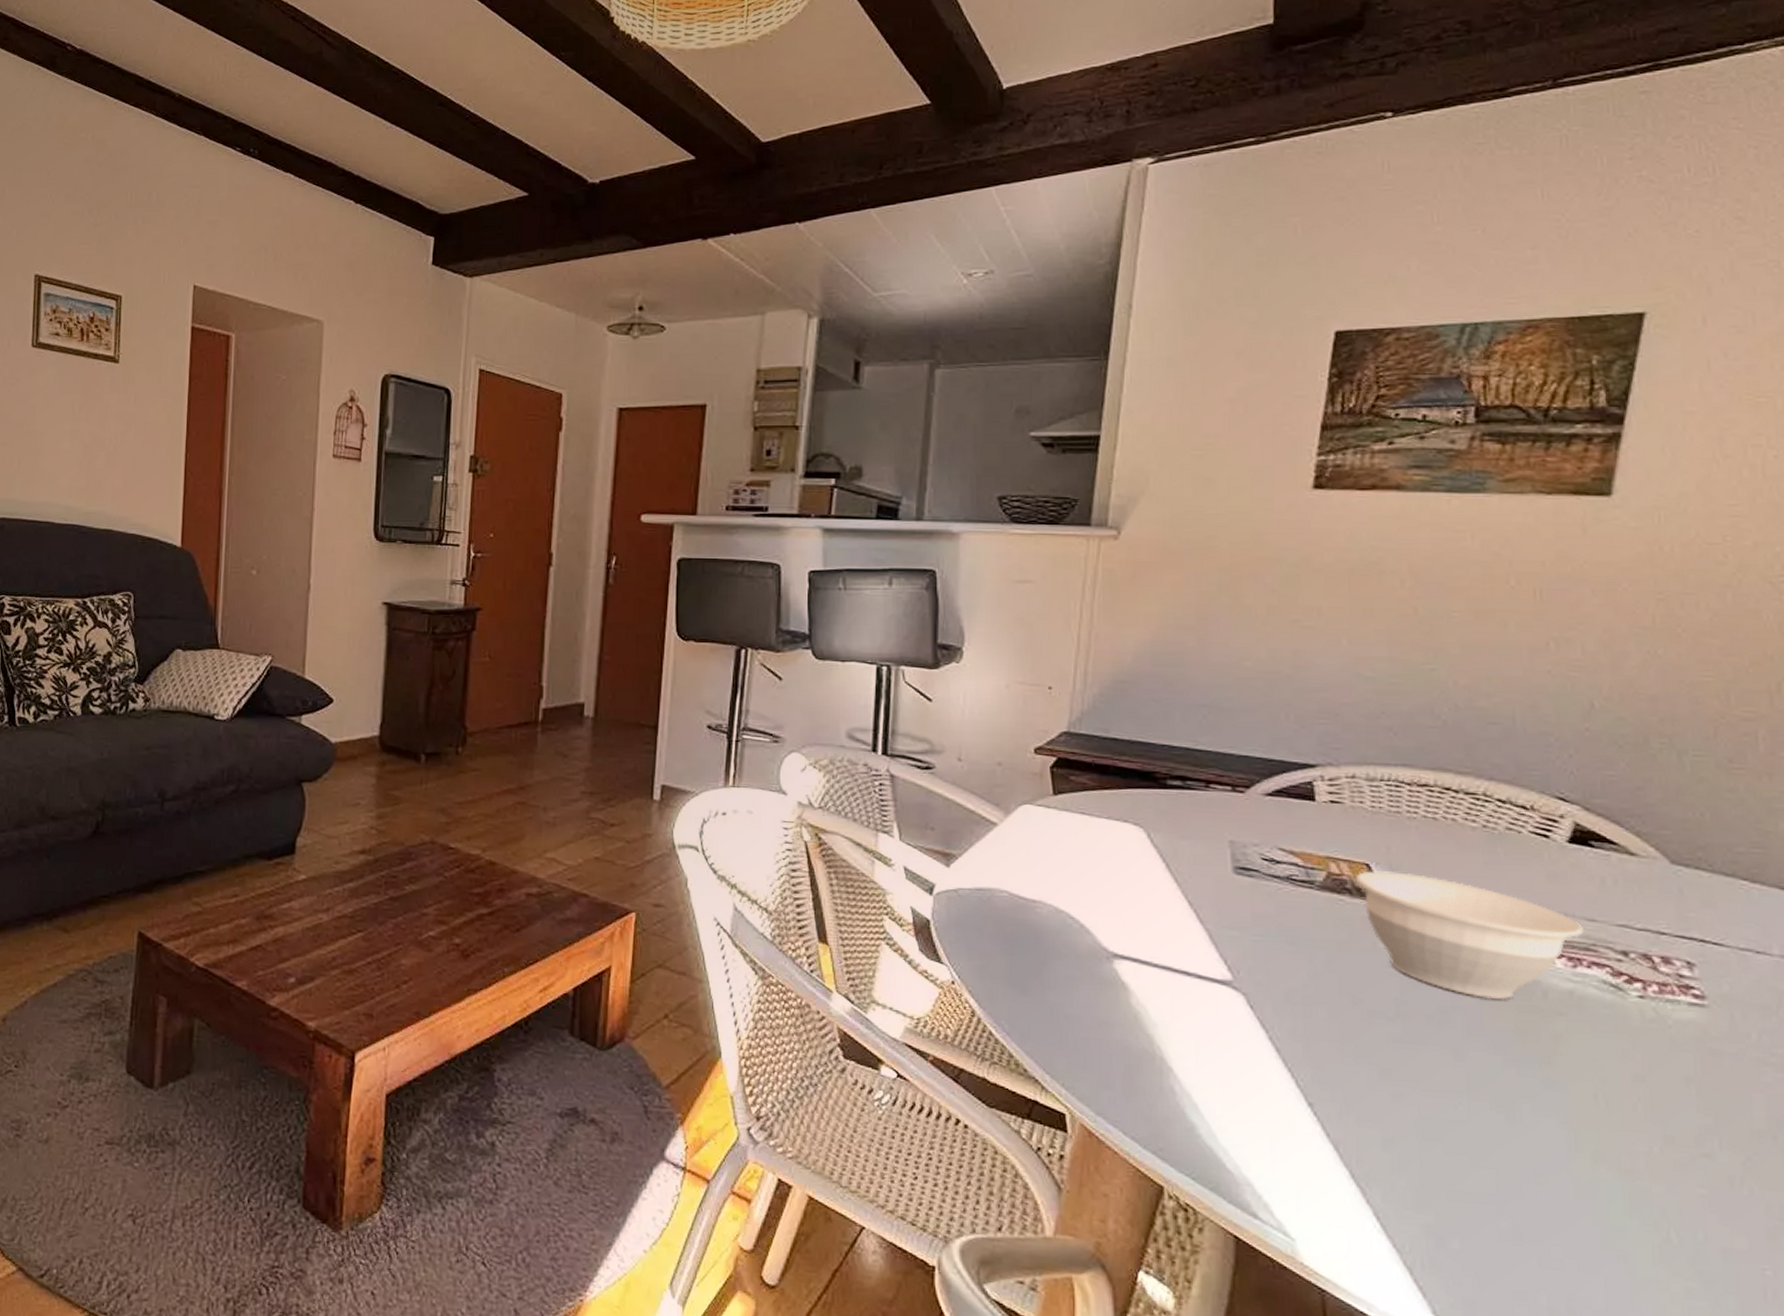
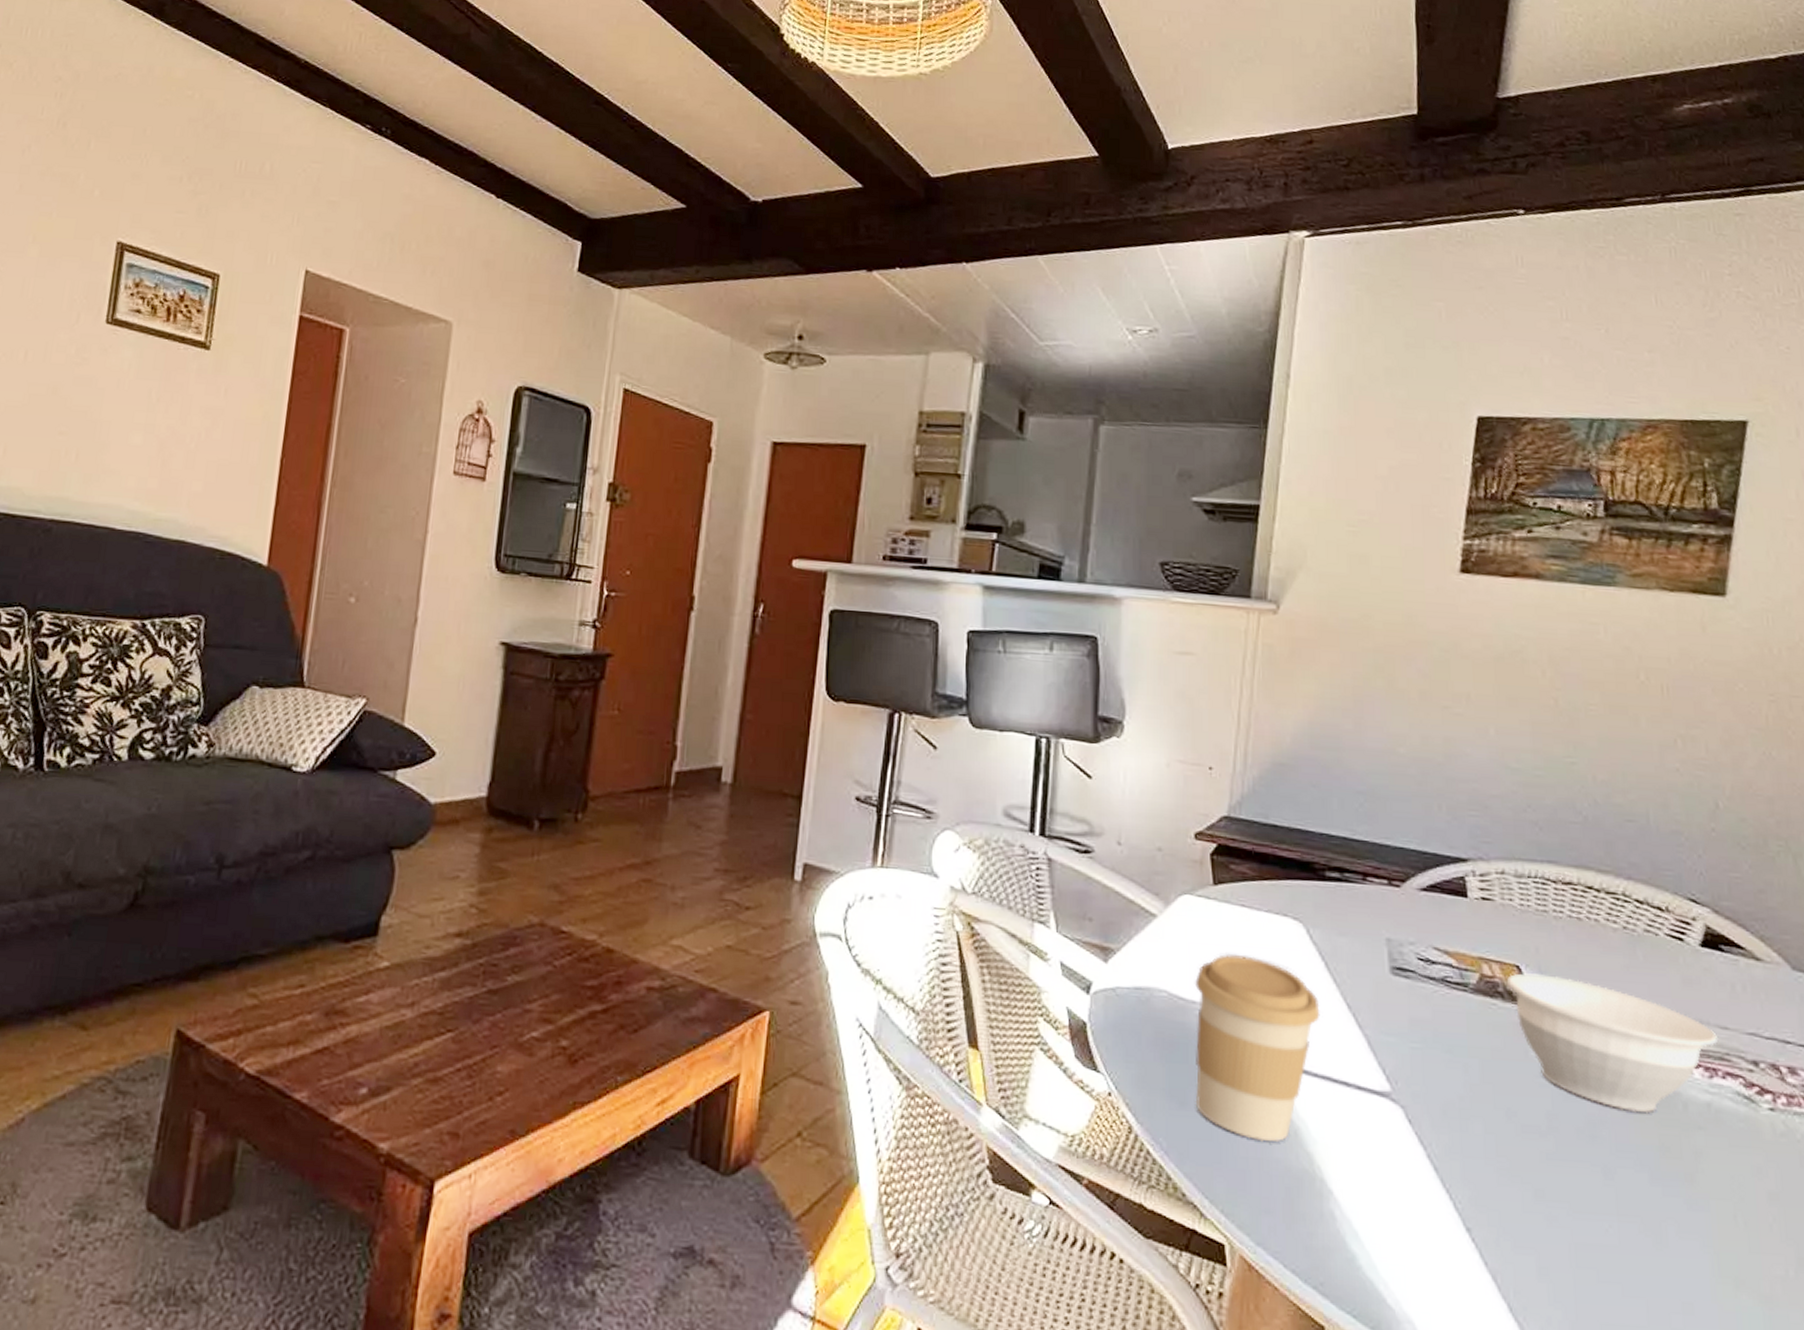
coffee cup: none [1034,858,1161,1025] -> present [1194,954,1320,1142]

